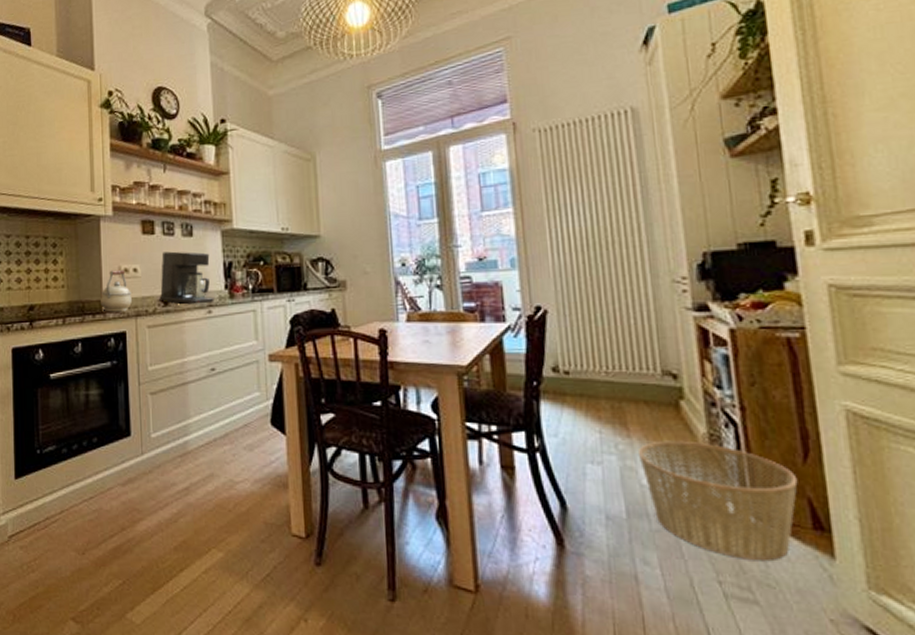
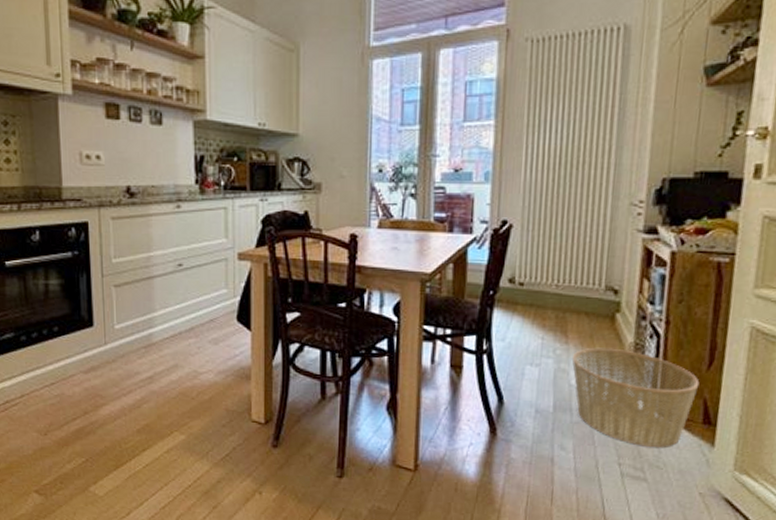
kettle: present [99,269,133,312] -> none [58,155,96,201]
coffee maker: present [159,251,214,305] -> none [124,139,184,198]

